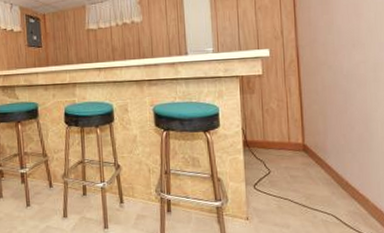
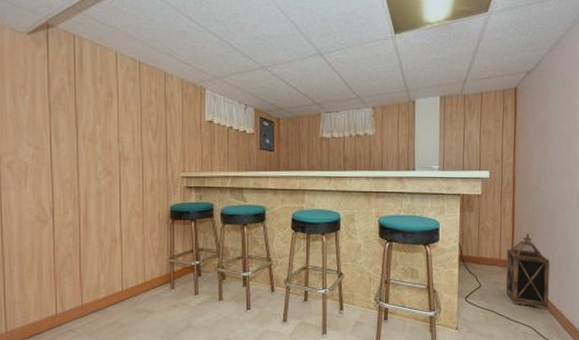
lantern: none [297,113,351,197] -> present [505,234,550,311]

